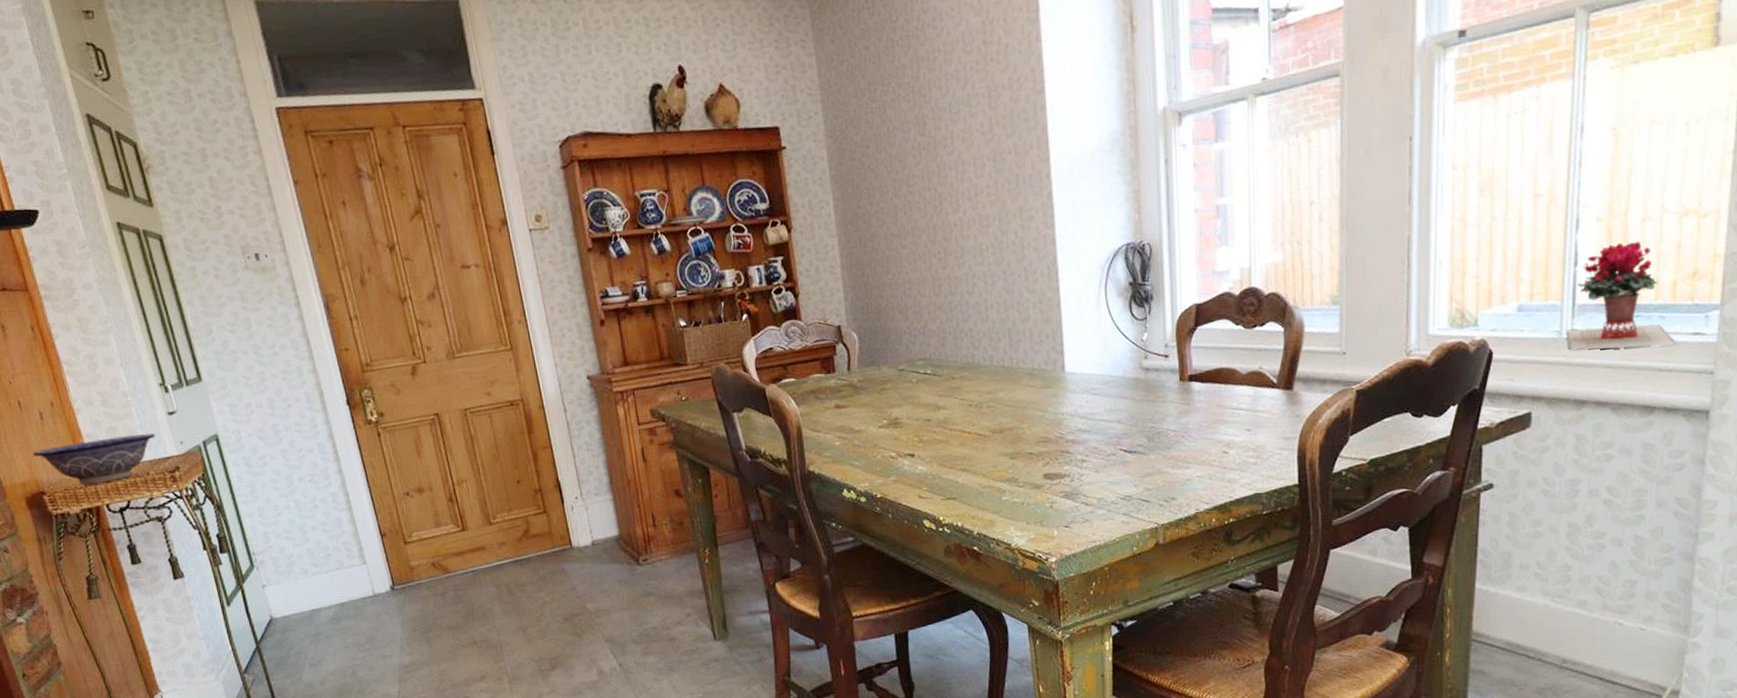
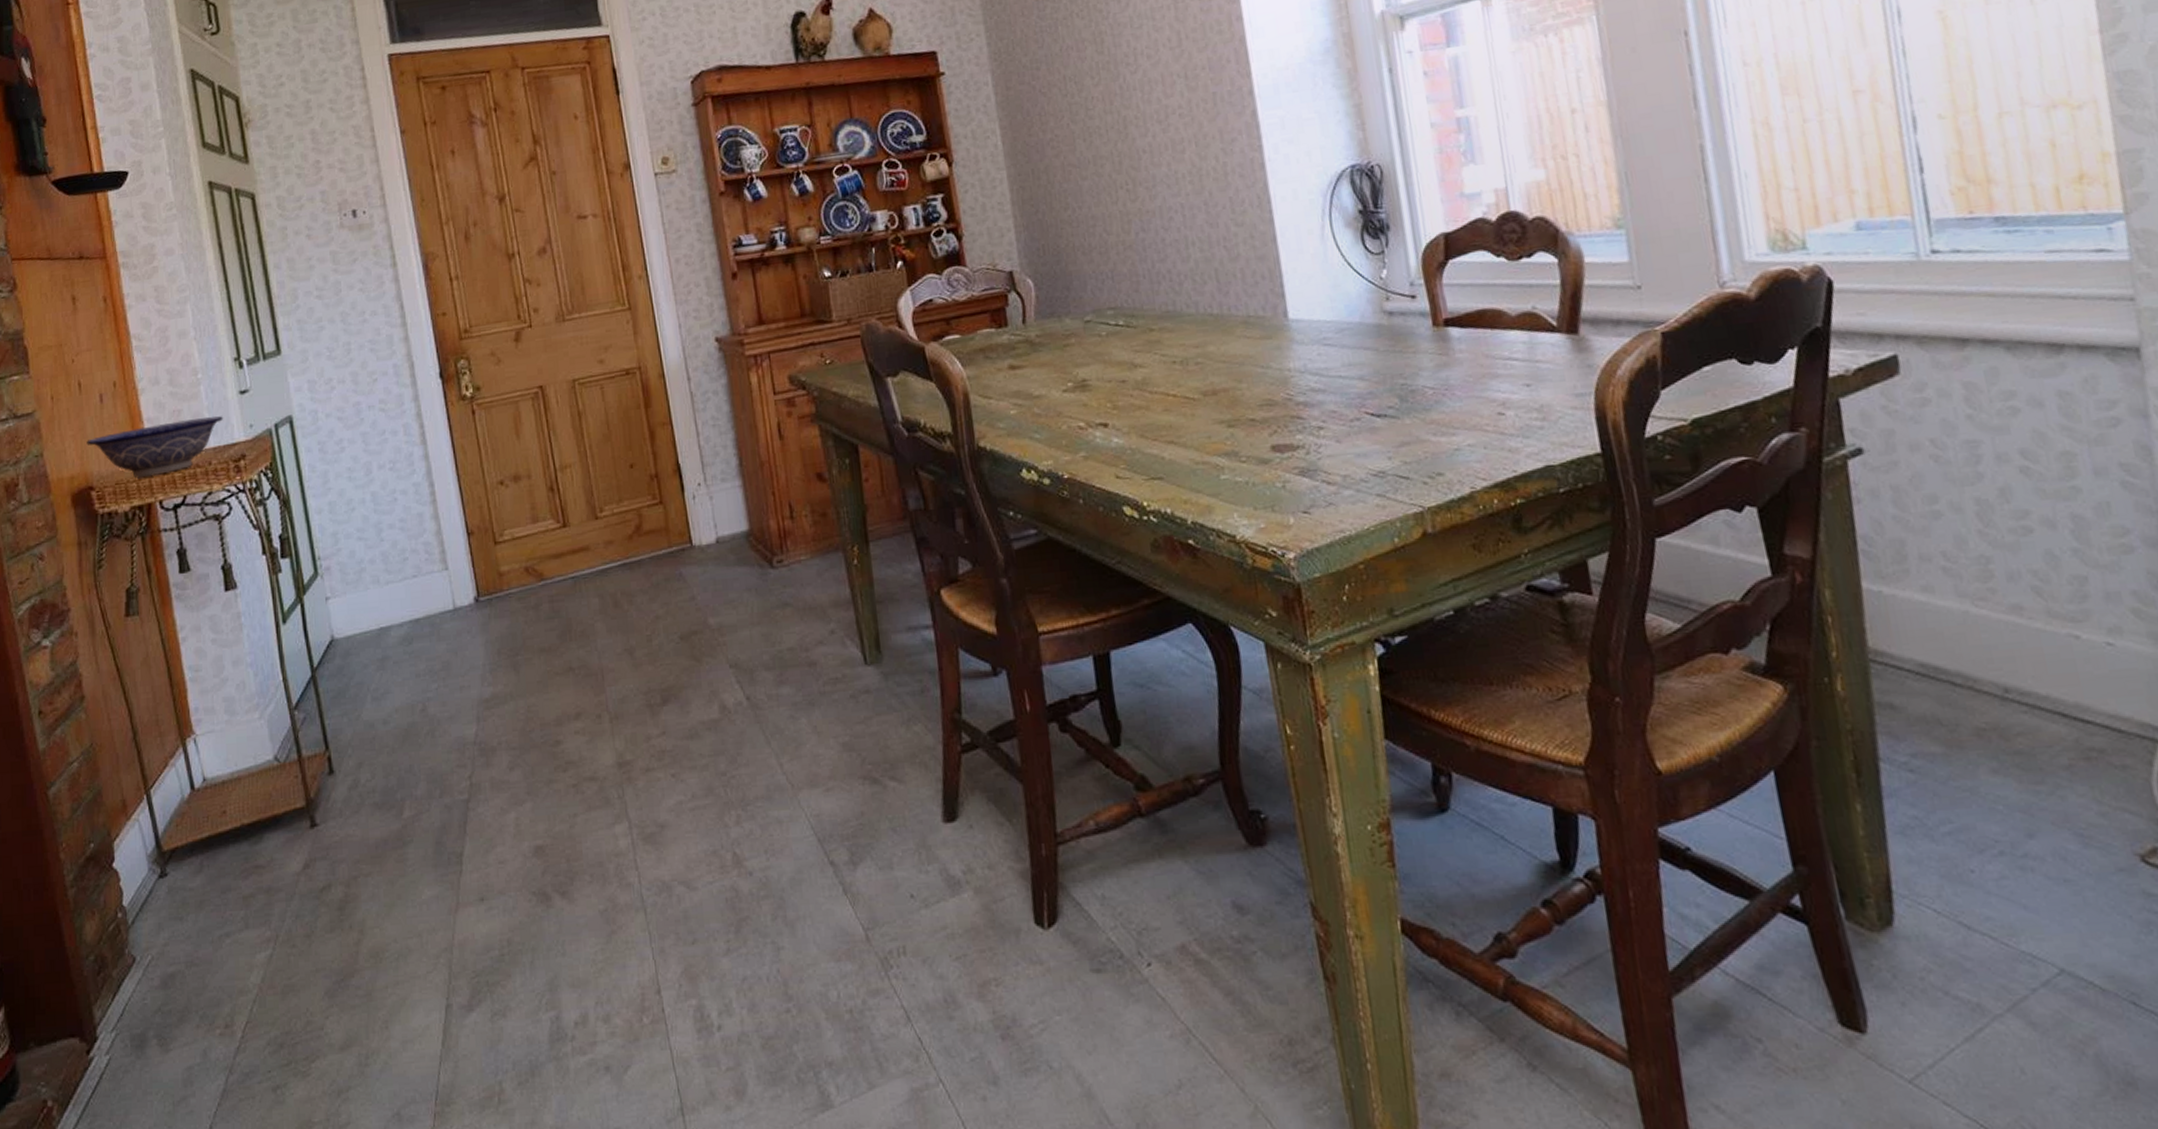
potted flower: present [1565,240,1678,352] -> none [1923,140,2078,278]

